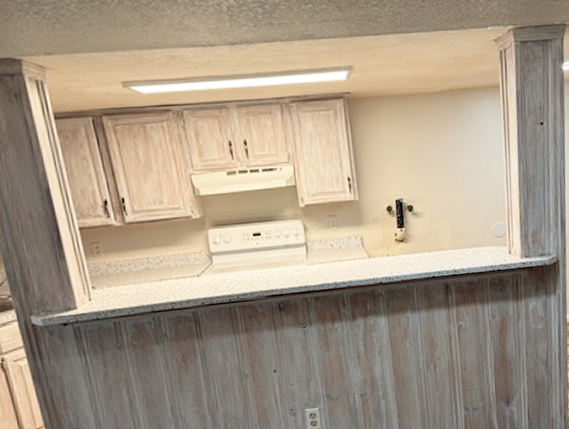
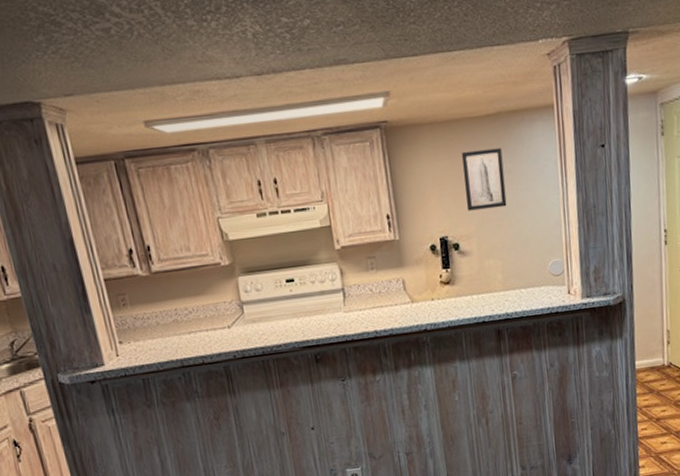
wall art: none [417,121,457,177] -> present [462,147,507,211]

